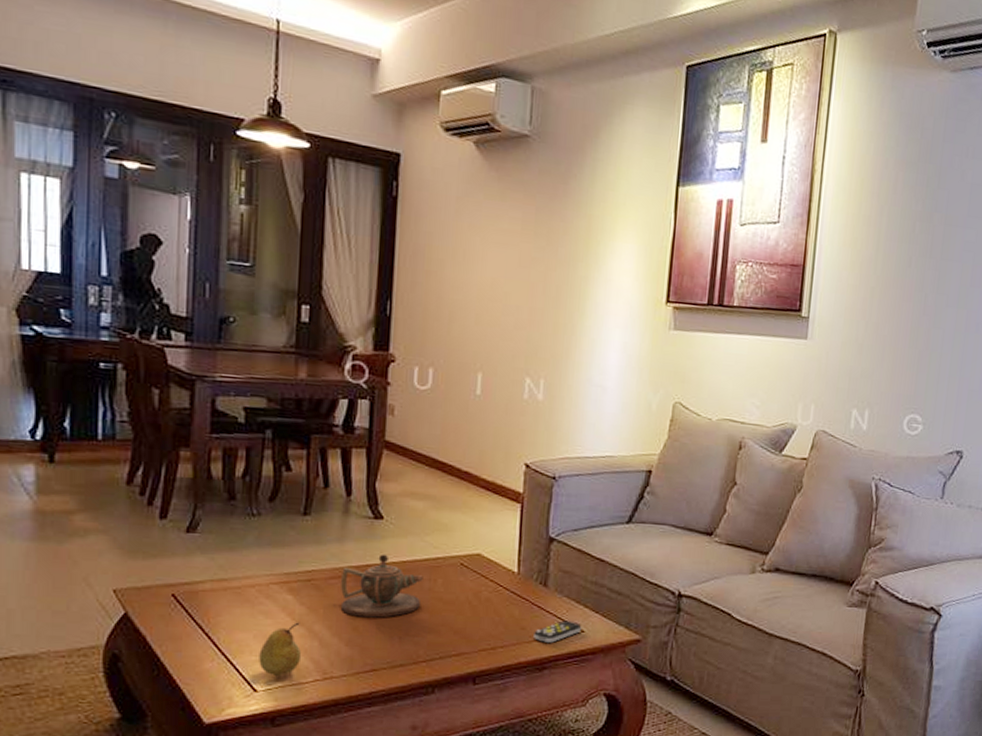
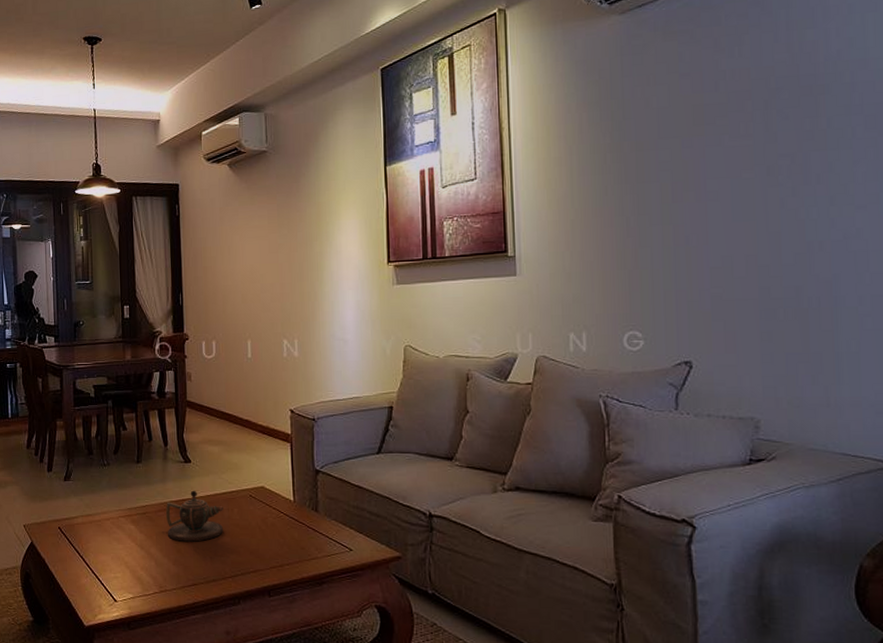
fruit: present [259,622,302,677] -> none [116,546,144,590]
remote control: present [534,620,582,643] -> none [312,541,350,560]

